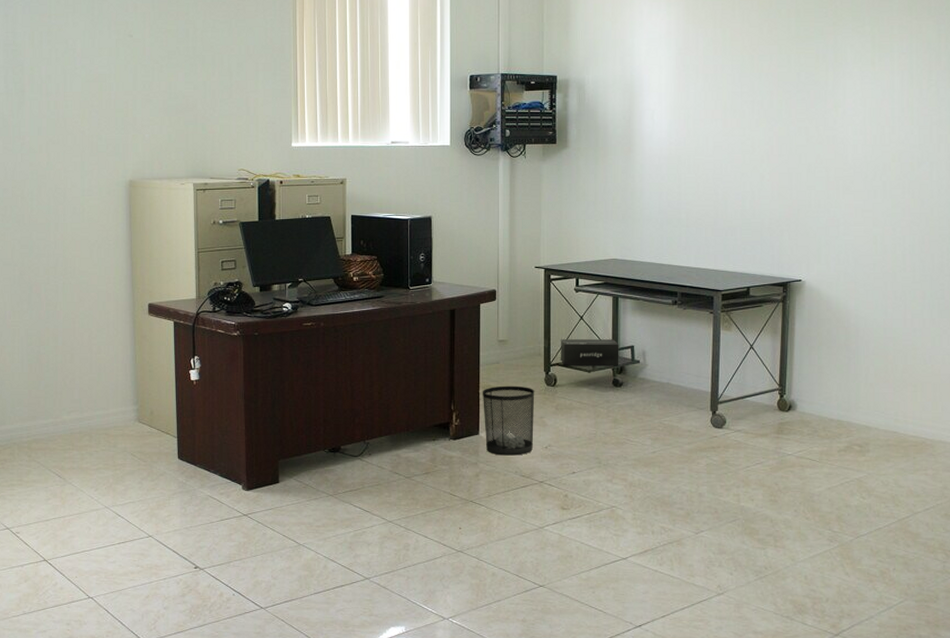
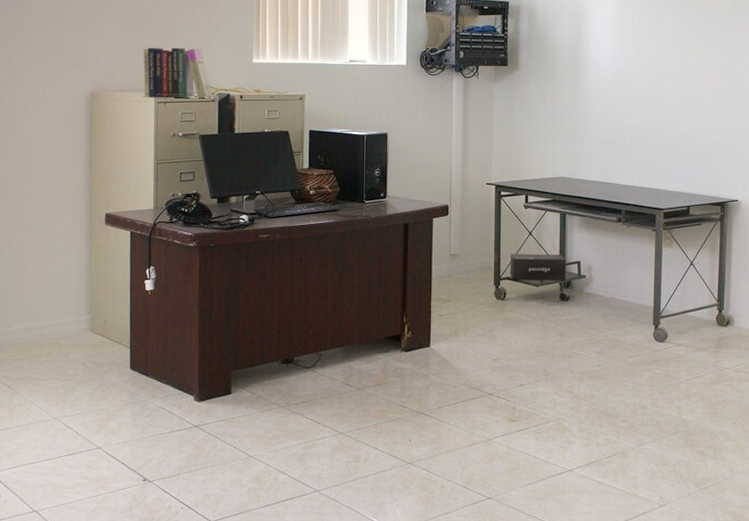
books: none [180,132,252,186] -> present [143,47,213,99]
waste bin: present [482,385,535,456] -> none [433,298,485,368]

